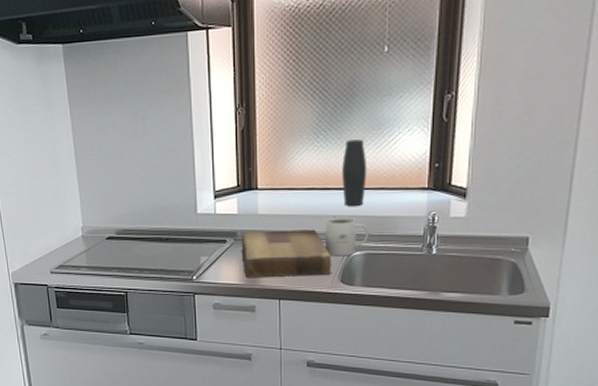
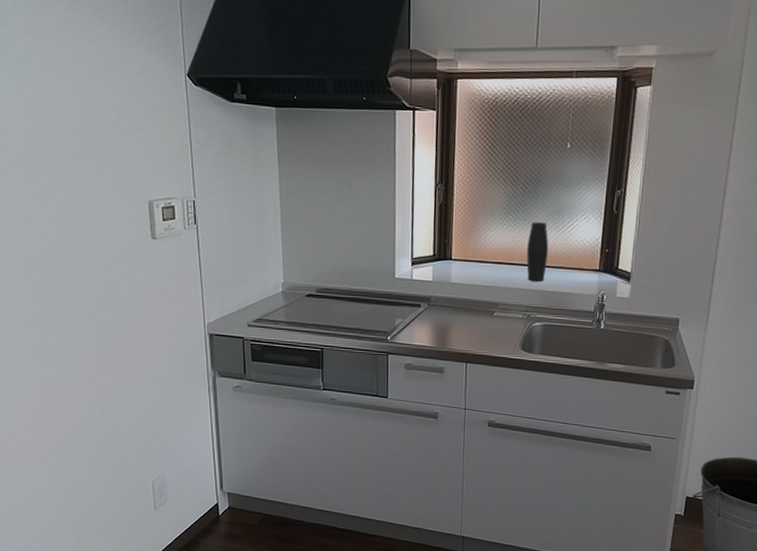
cutting board: present [241,229,331,278] -> none [434,298,514,343]
mug: present [324,217,369,257] -> none [509,290,548,326]

